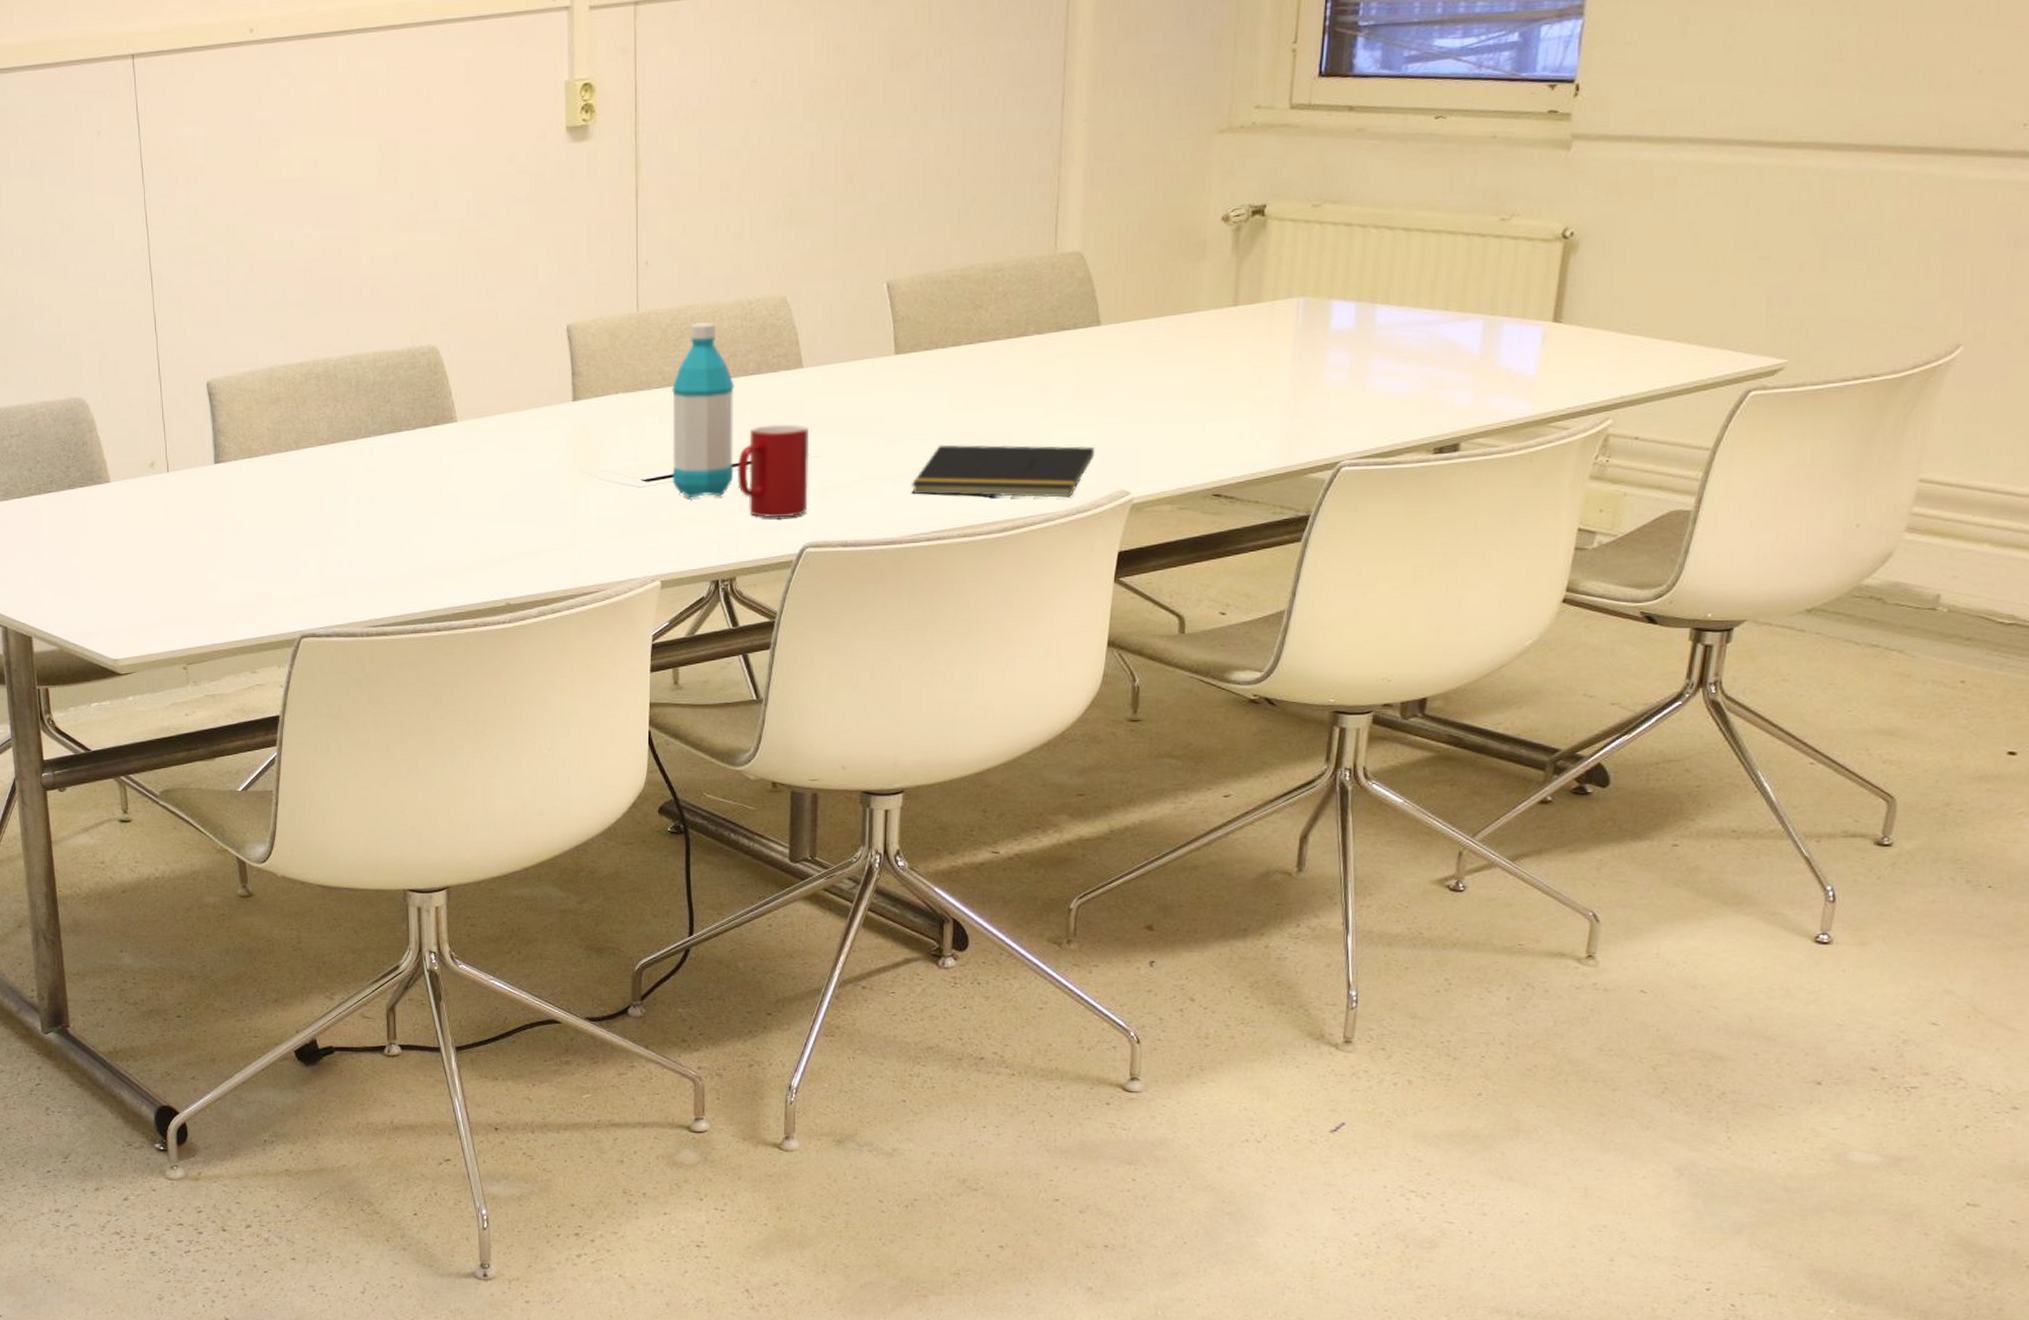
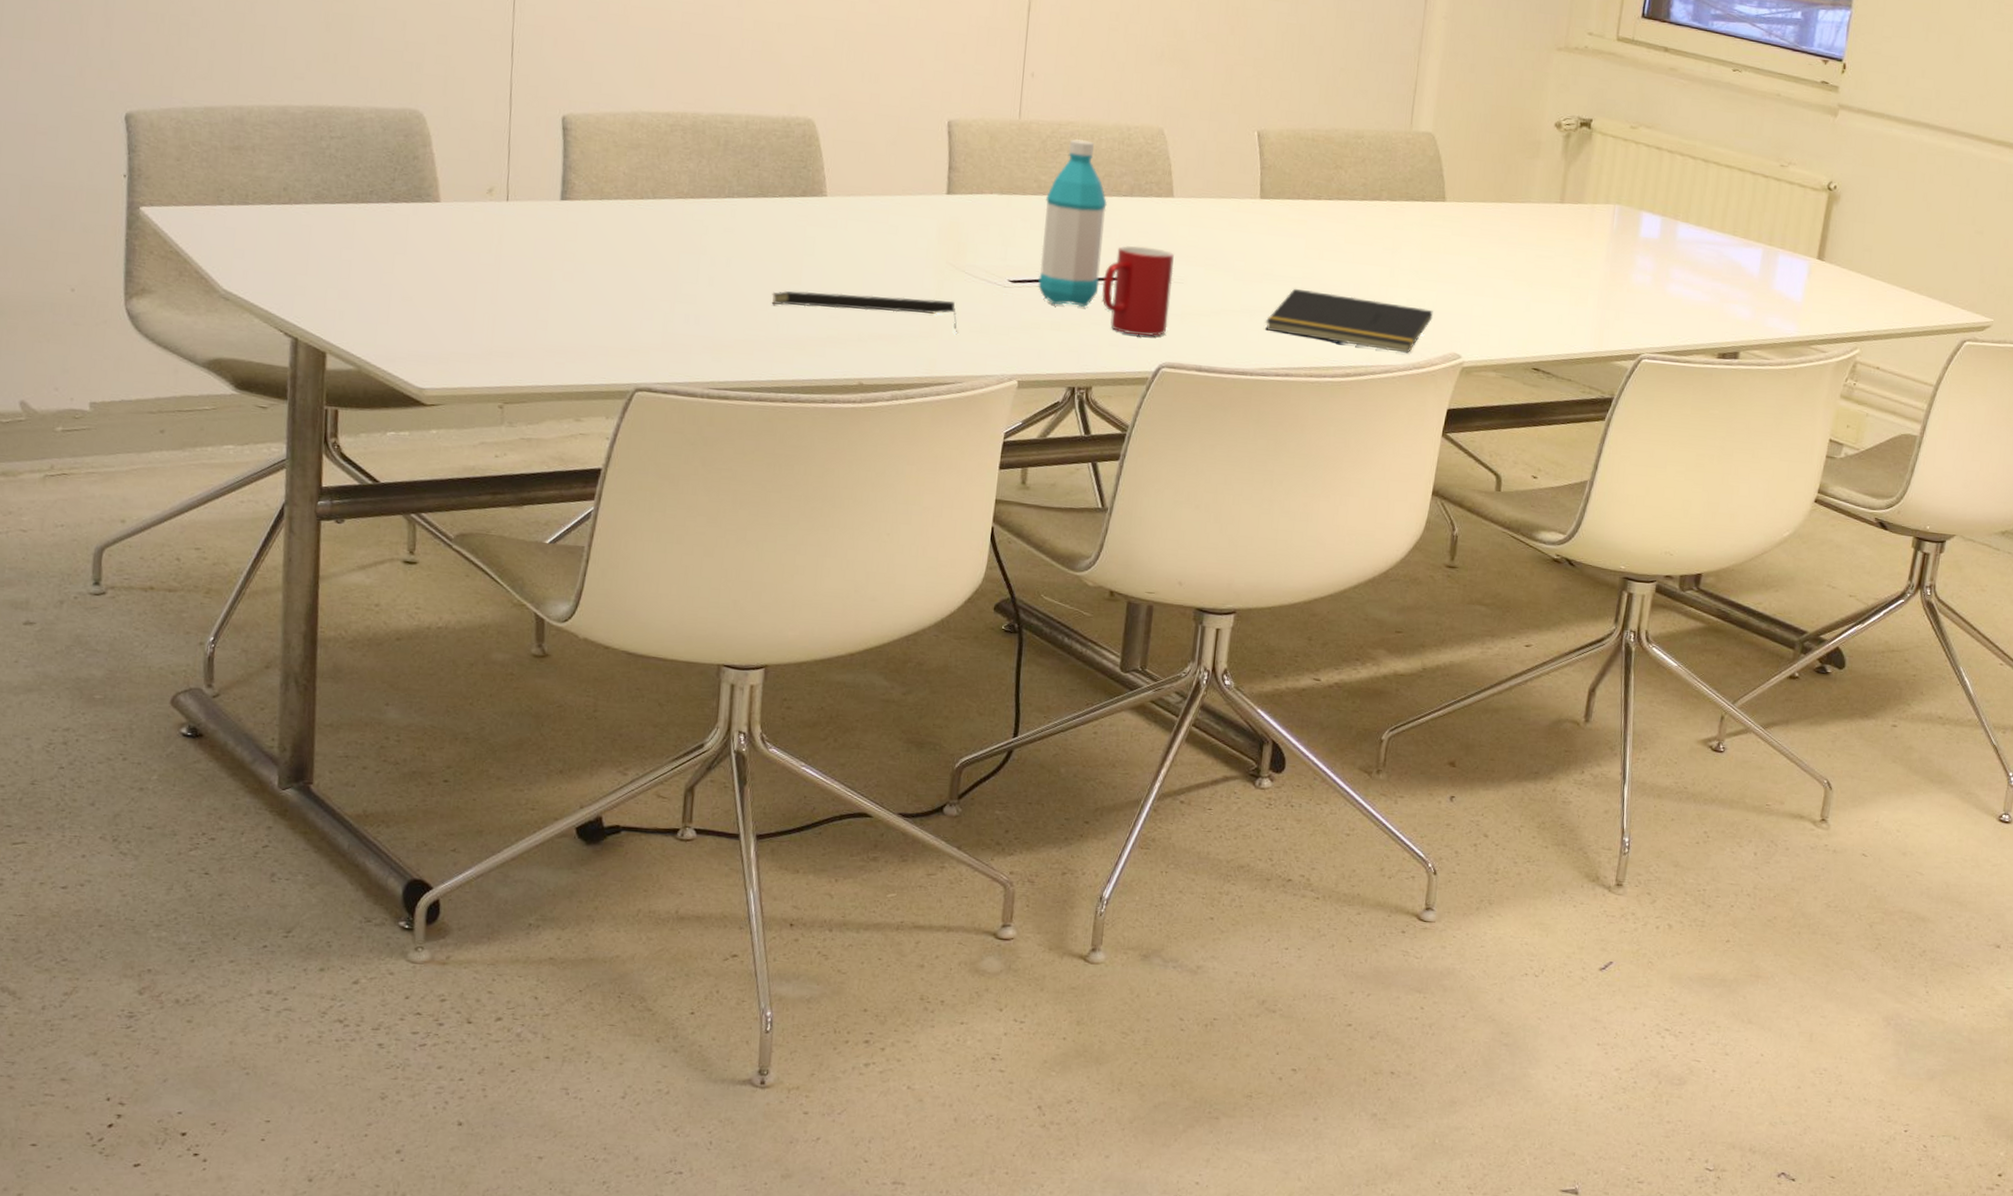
notepad: none [416,509,596,542] -> present [771,291,957,335]

